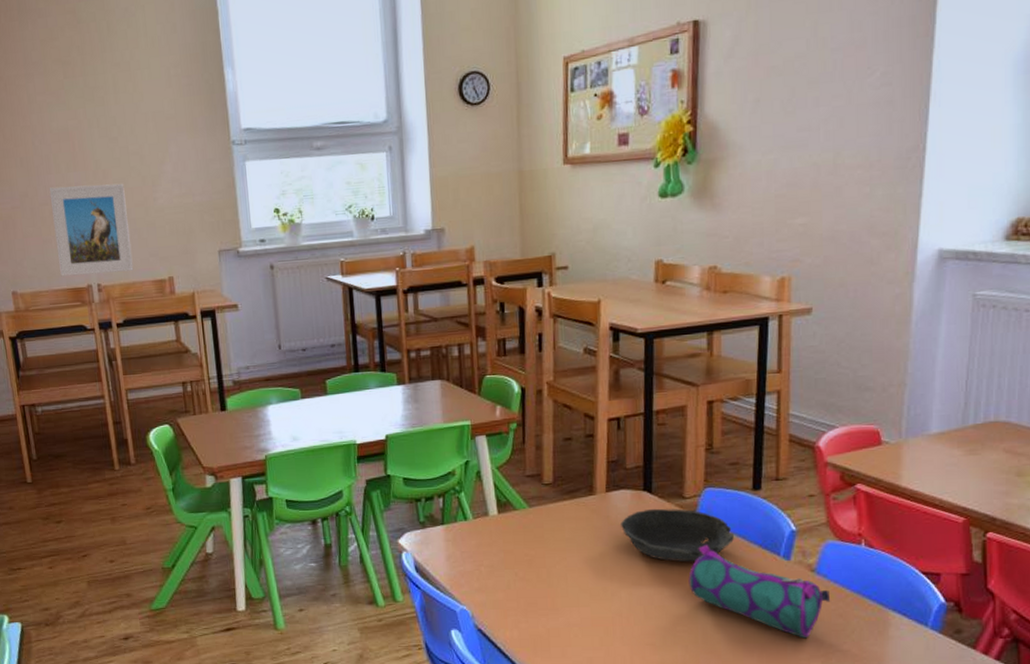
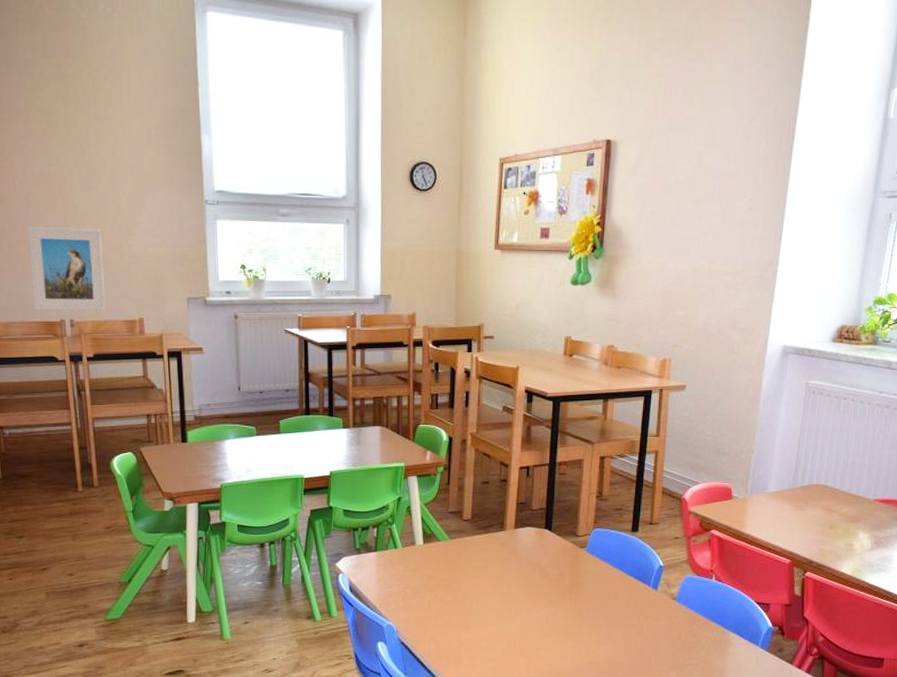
bowl: present [621,508,735,562] -> none [525,544,616,590]
pencil case: present [688,545,831,639] -> none [577,576,687,654]

